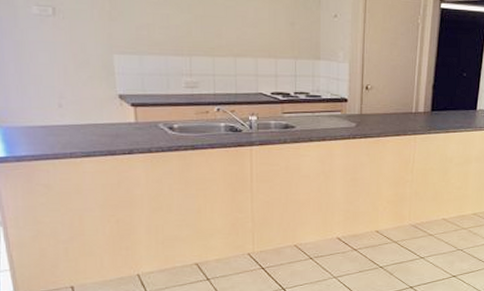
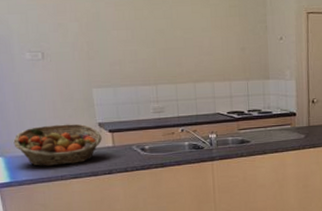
fruit basket: none [12,93,122,141] -> present [13,123,102,166]

